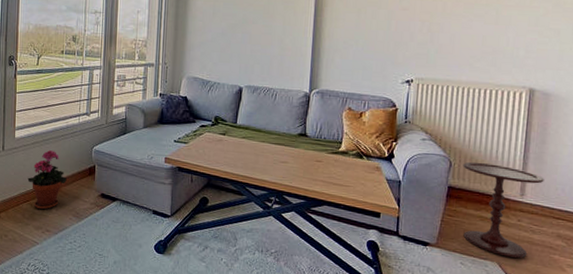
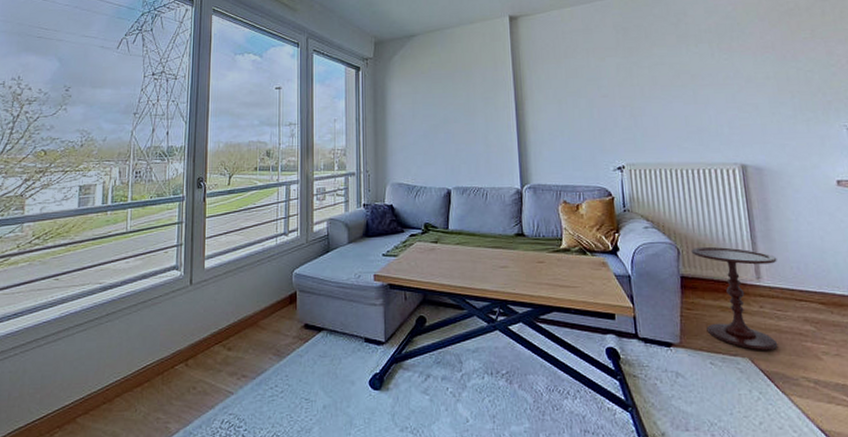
potted plant: present [27,149,67,210] -> none [219,278,265,351]

